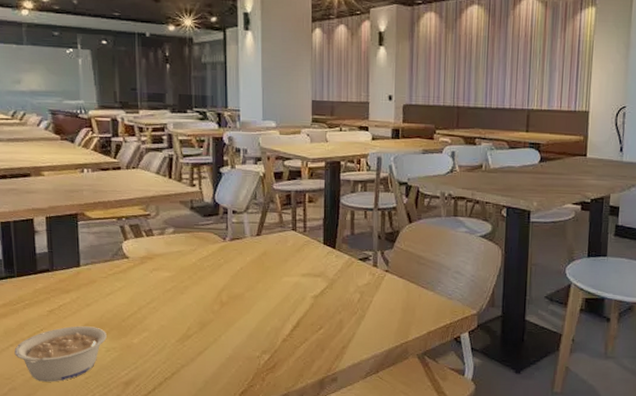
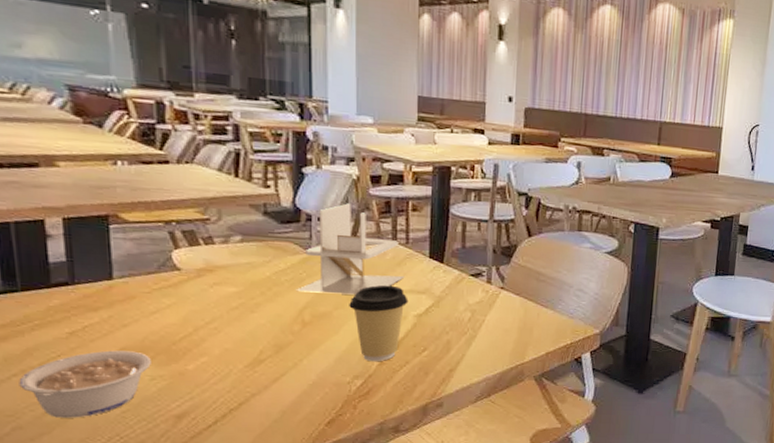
napkin holder: none [216,197,303,278] -> present [297,203,405,295]
coffee cup: none [258,269,307,339] -> present [349,284,409,362]

